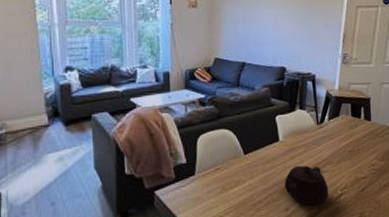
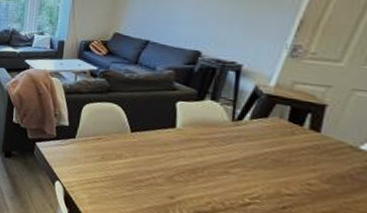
teapot: present [284,165,329,206] -> none [173,157,233,205]

